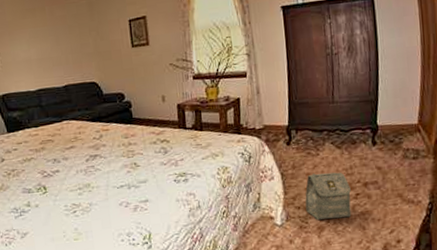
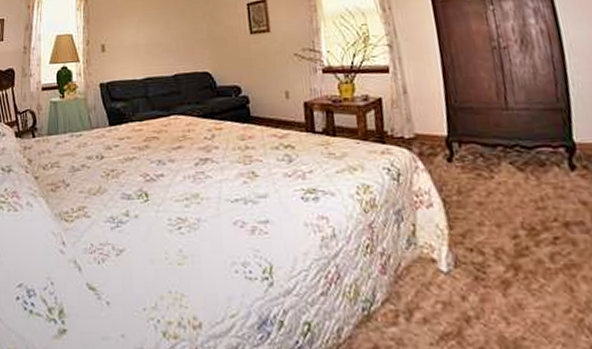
bag: present [305,172,352,220] -> none [478,203,551,271]

